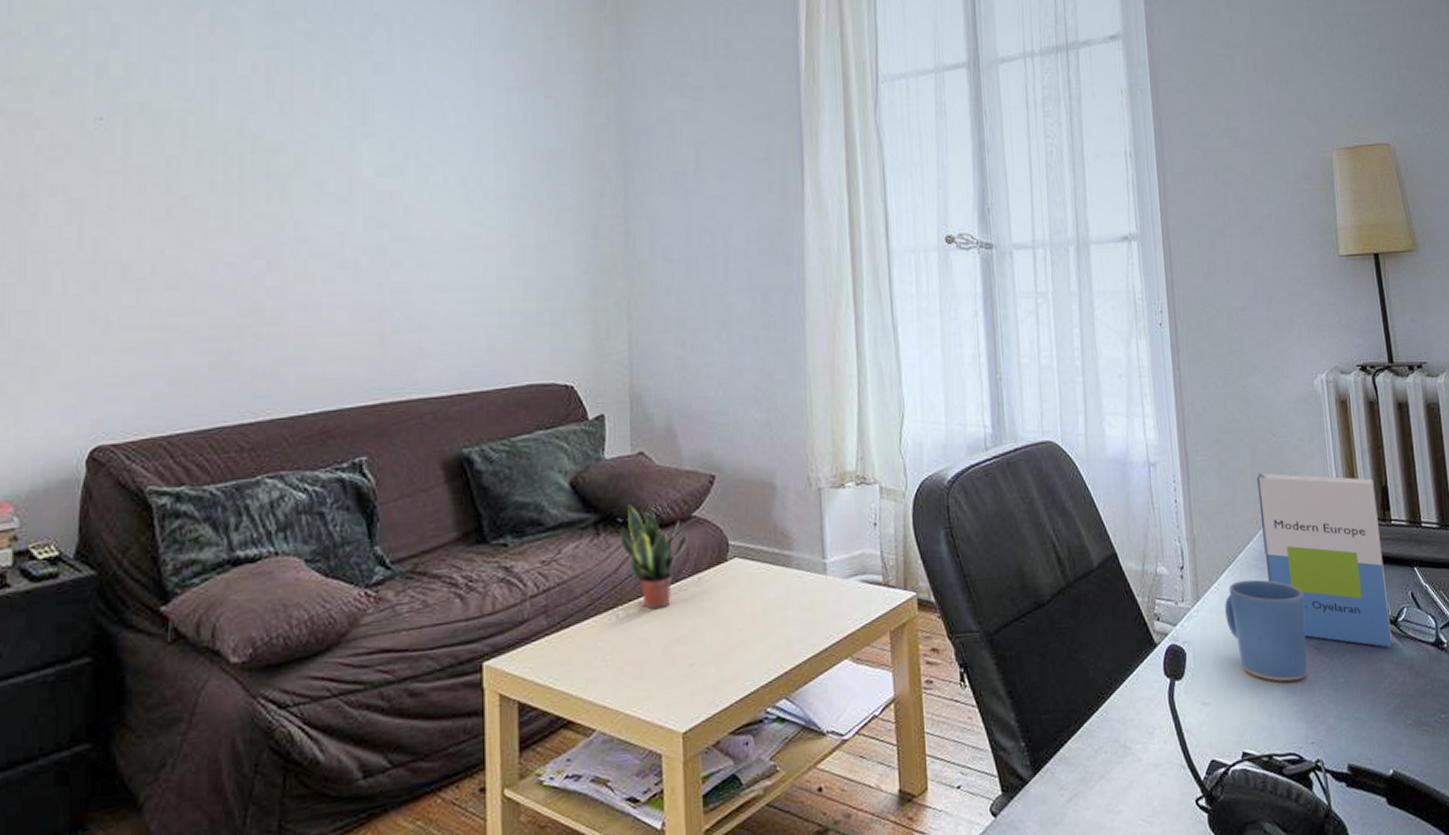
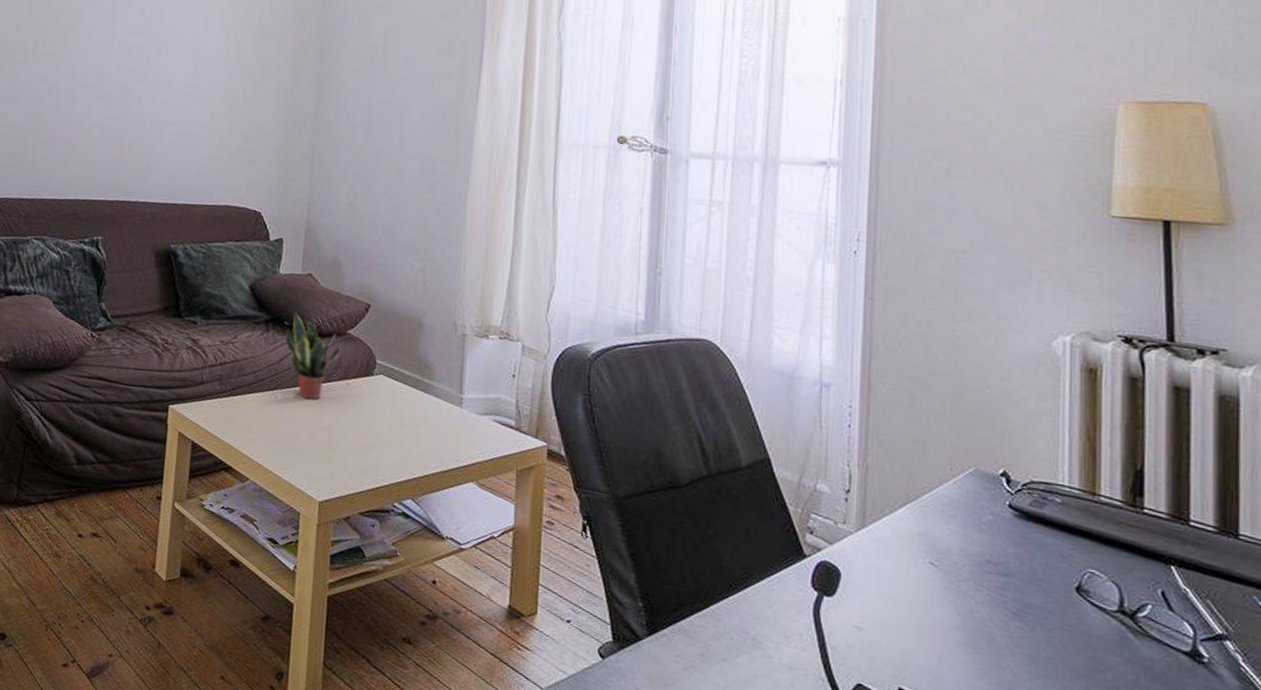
mug: present [1225,579,1308,682] -> none [897,520,1004,639]
book: present [1257,472,1393,648] -> none [957,420,1125,640]

